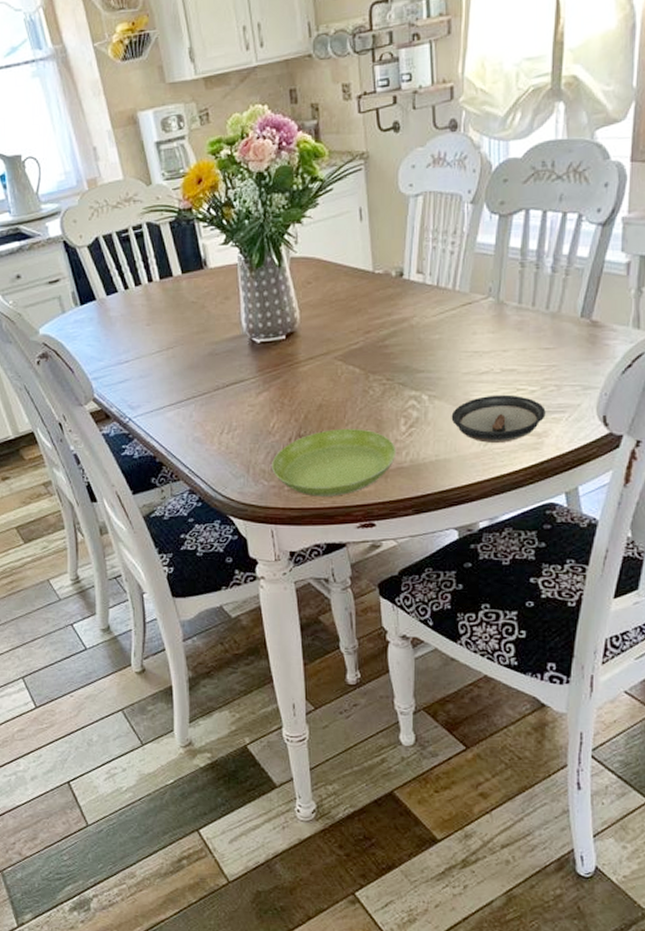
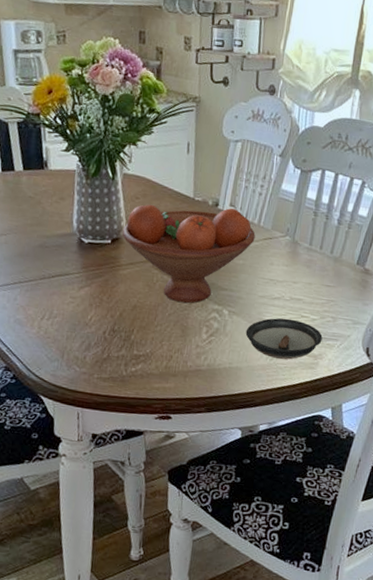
saucer: present [272,428,397,496] -> none [85,328,197,389]
fruit bowl: none [296,276,451,394] -> present [122,204,256,304]

